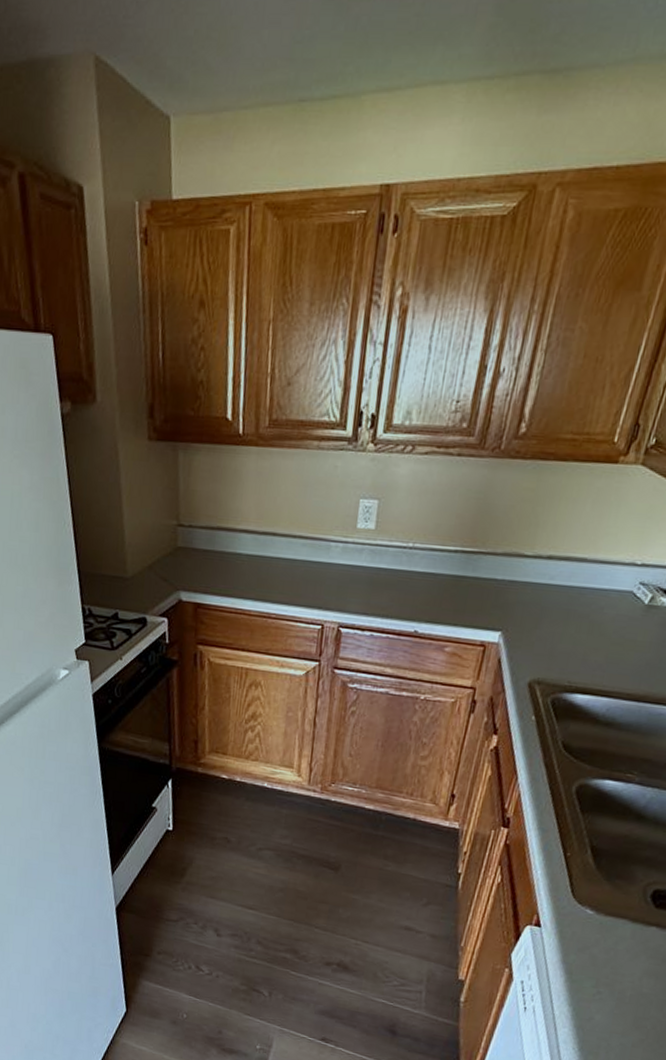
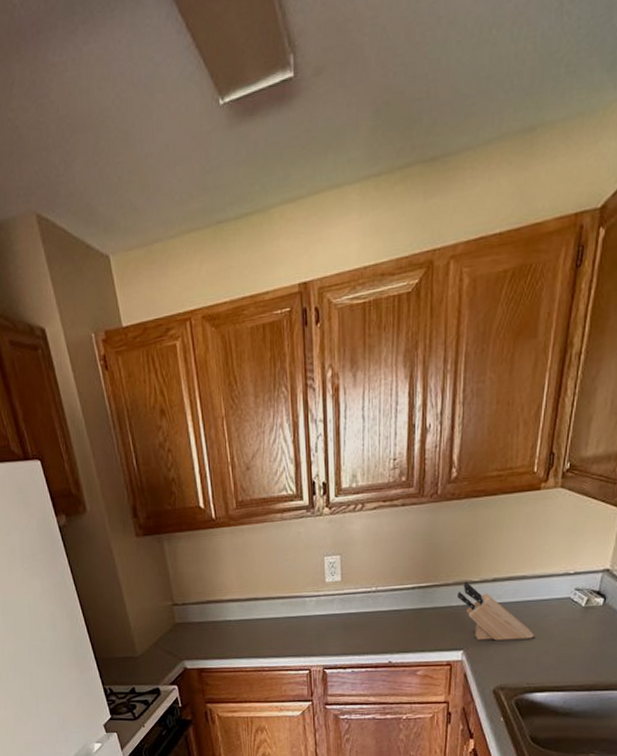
knife block: none [504,553,585,631] -> present [457,581,534,641]

